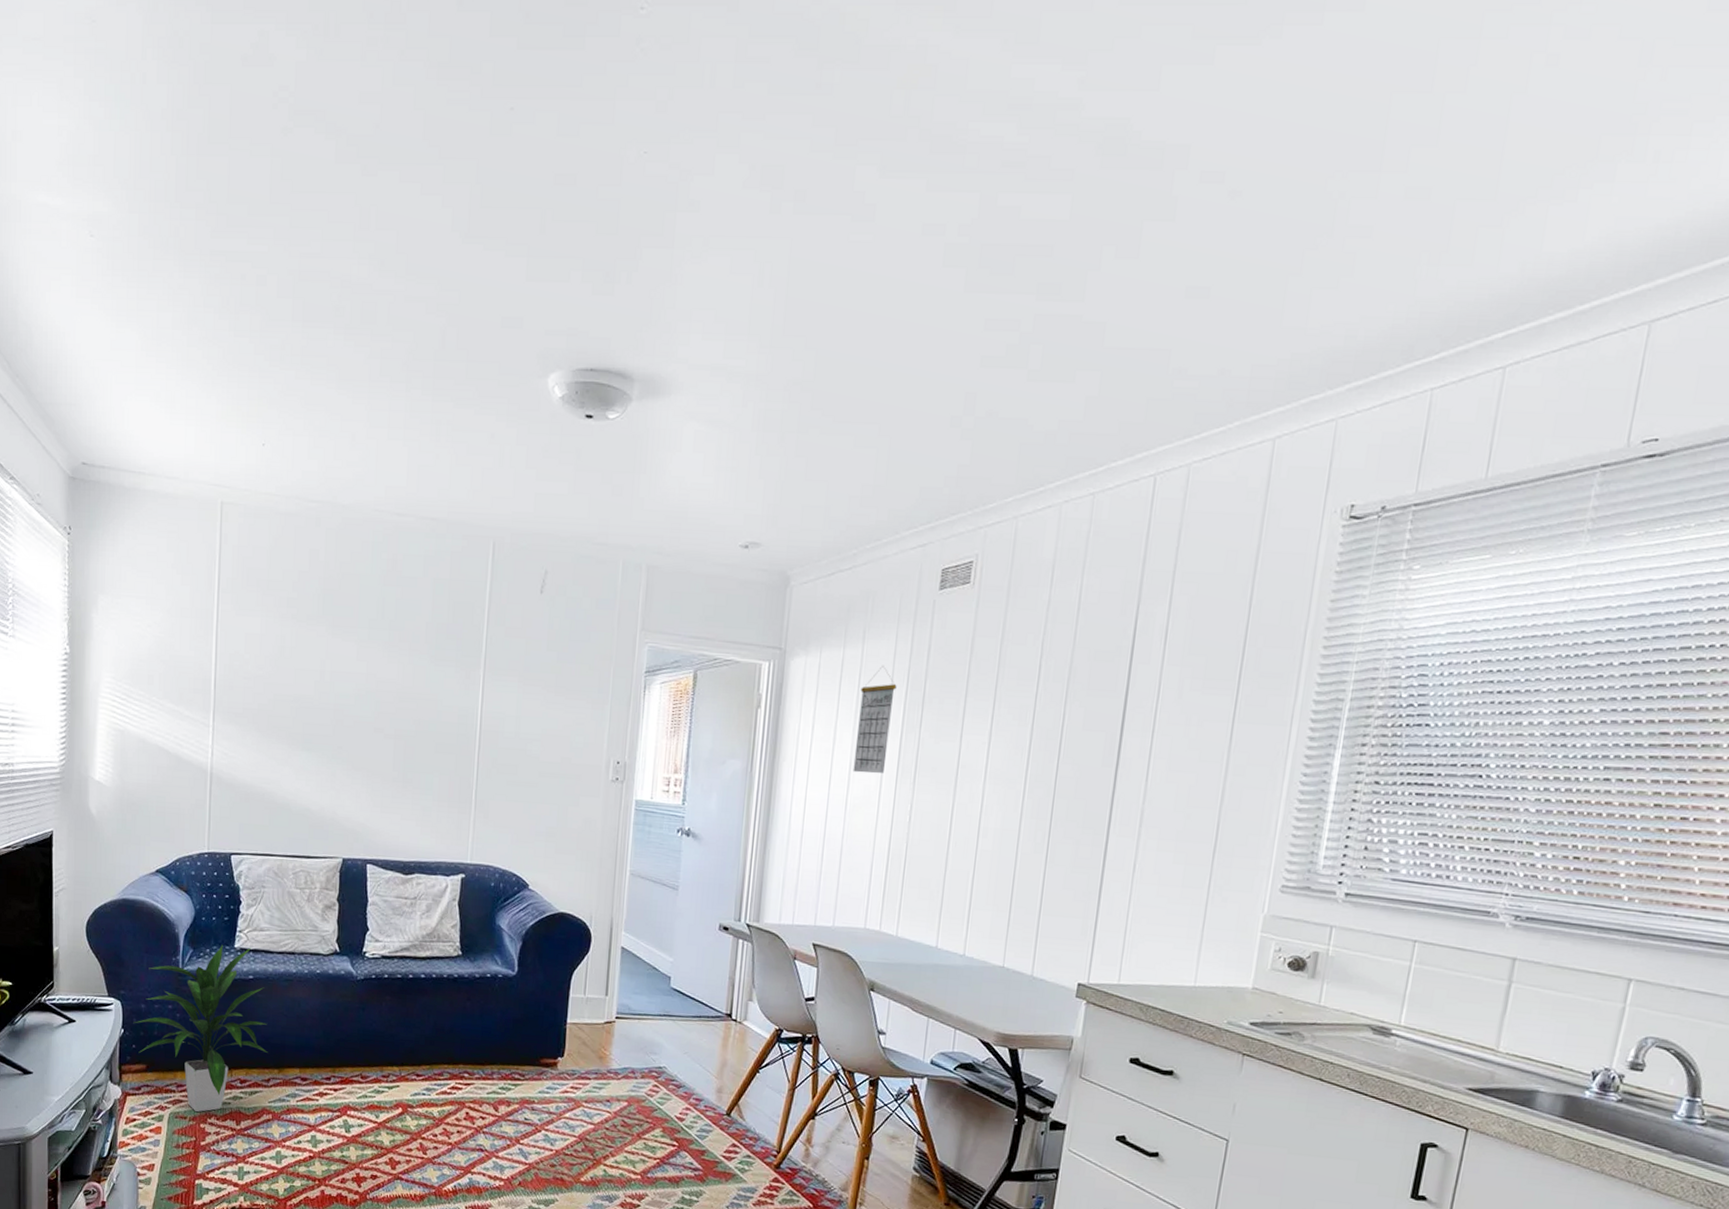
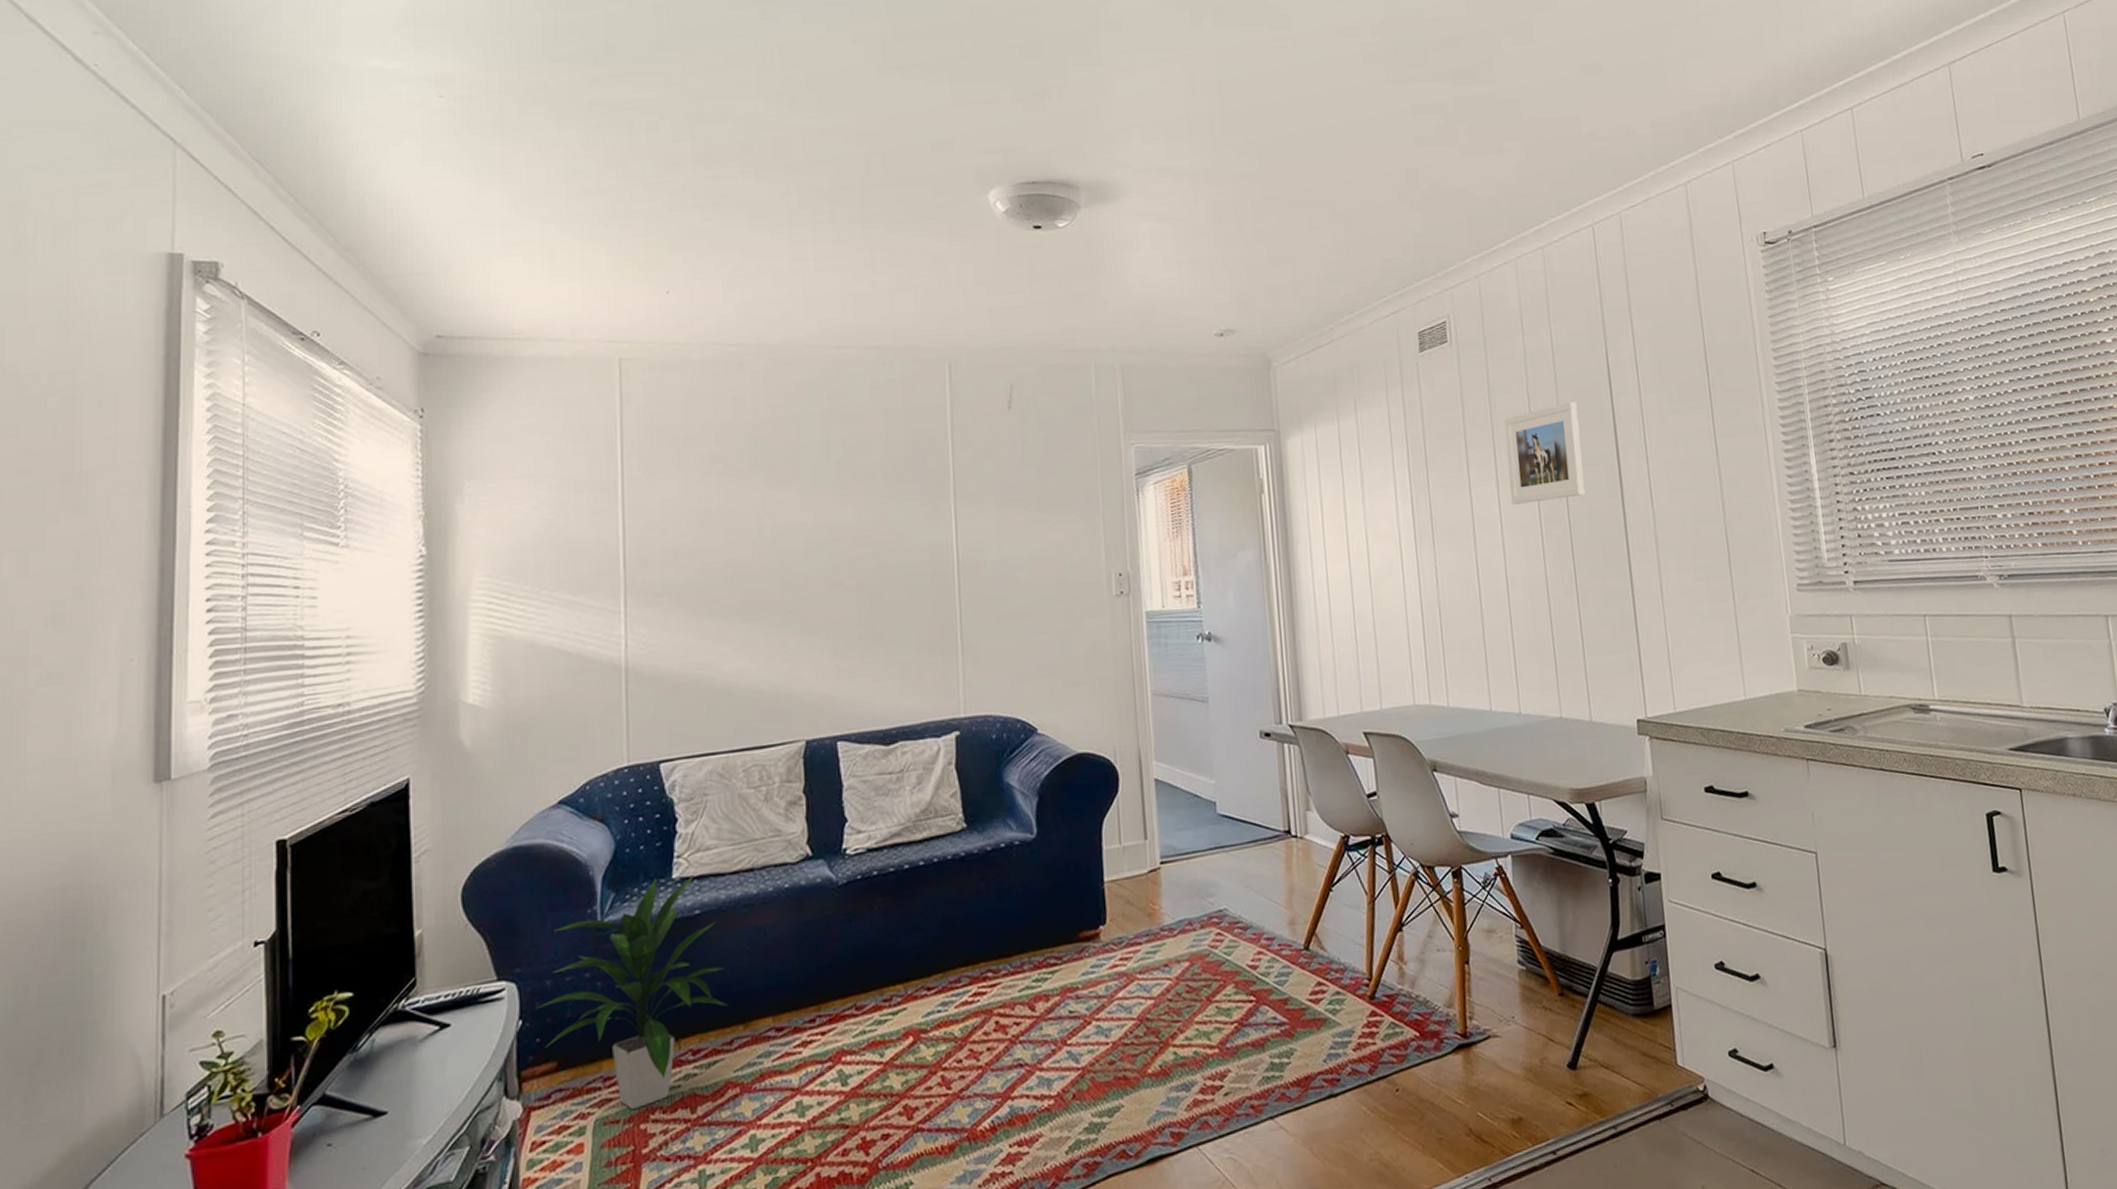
calendar: present [853,665,897,774] -> none [1362,431,1402,544]
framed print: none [999,662,1092,760] -> present [1504,401,1585,505]

